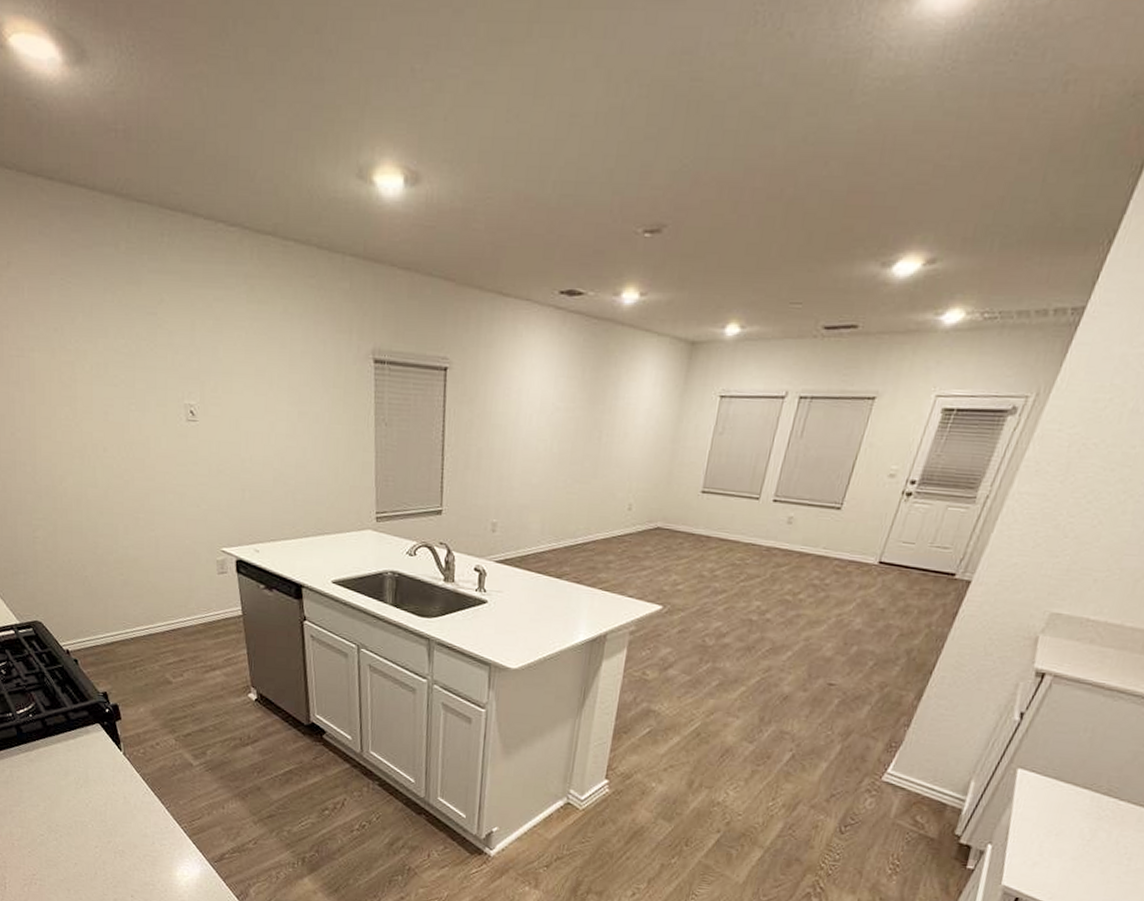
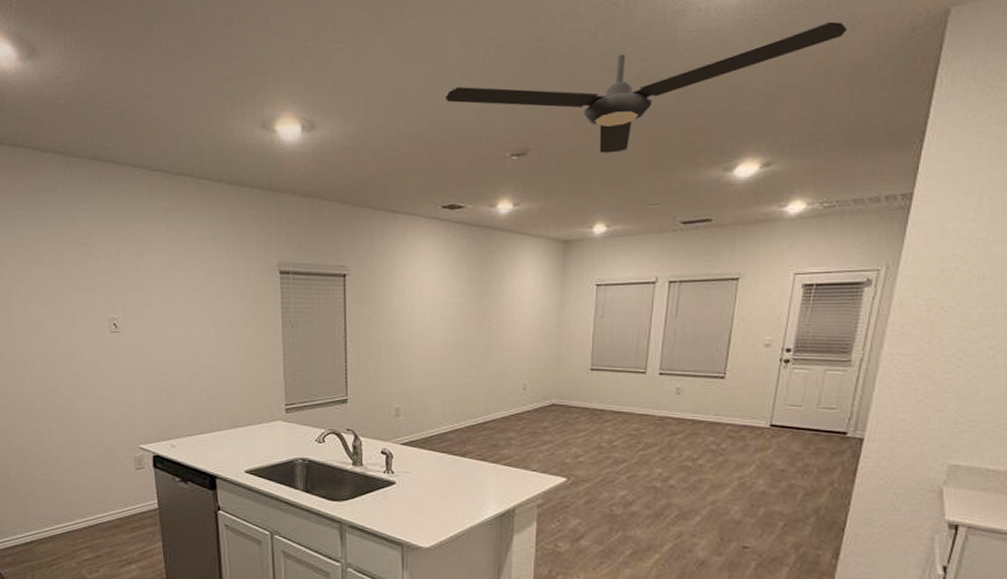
ceiling fan: none [574,76,1060,236] -> present [444,21,848,153]

